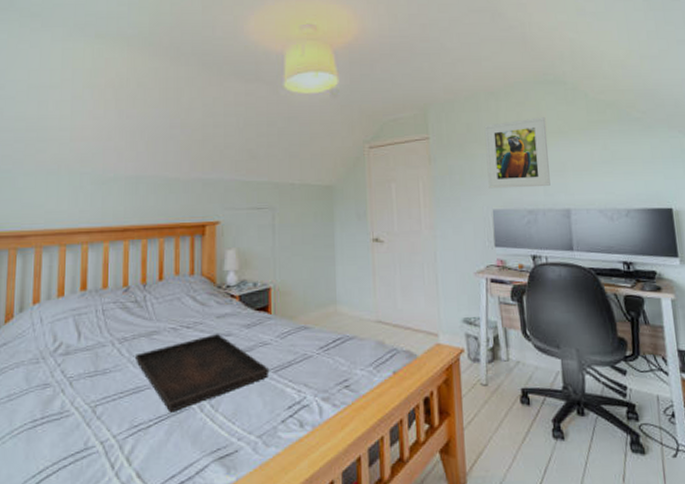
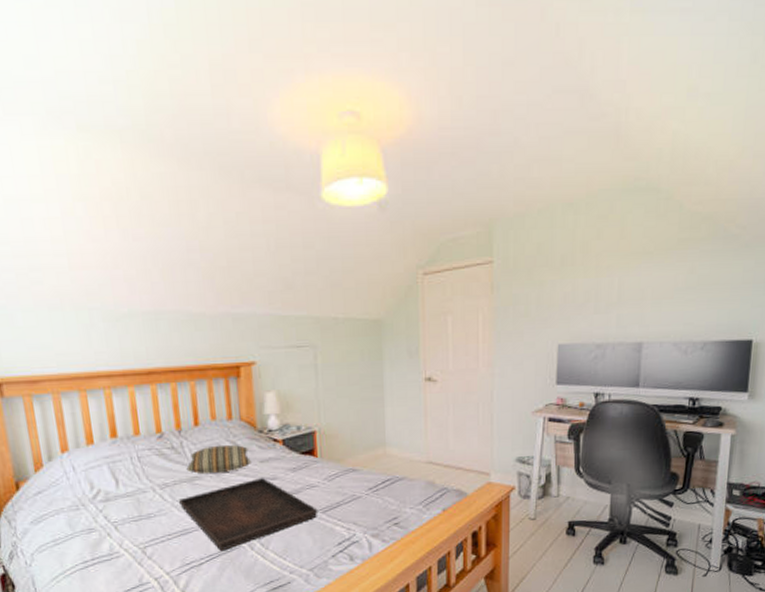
pillow: none [146,299,208,328] -> present [186,444,251,474]
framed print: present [484,117,551,189] -> none [556,235,630,321]

